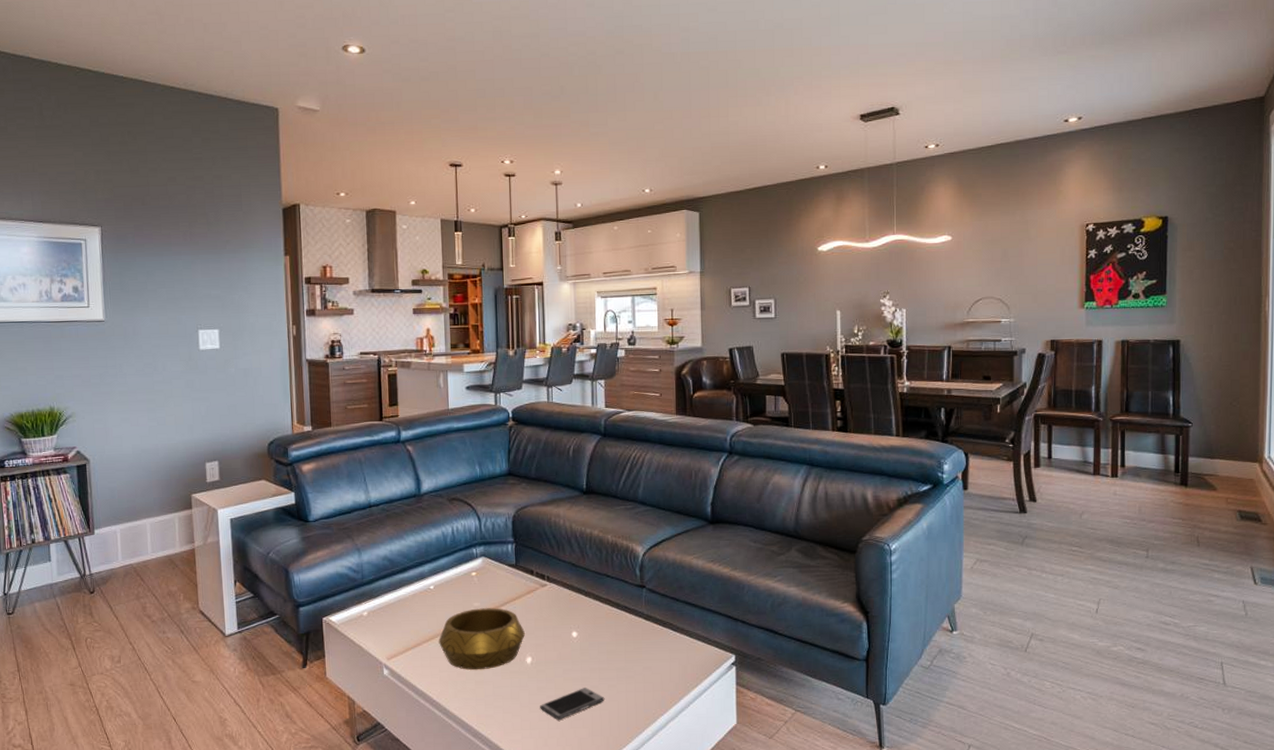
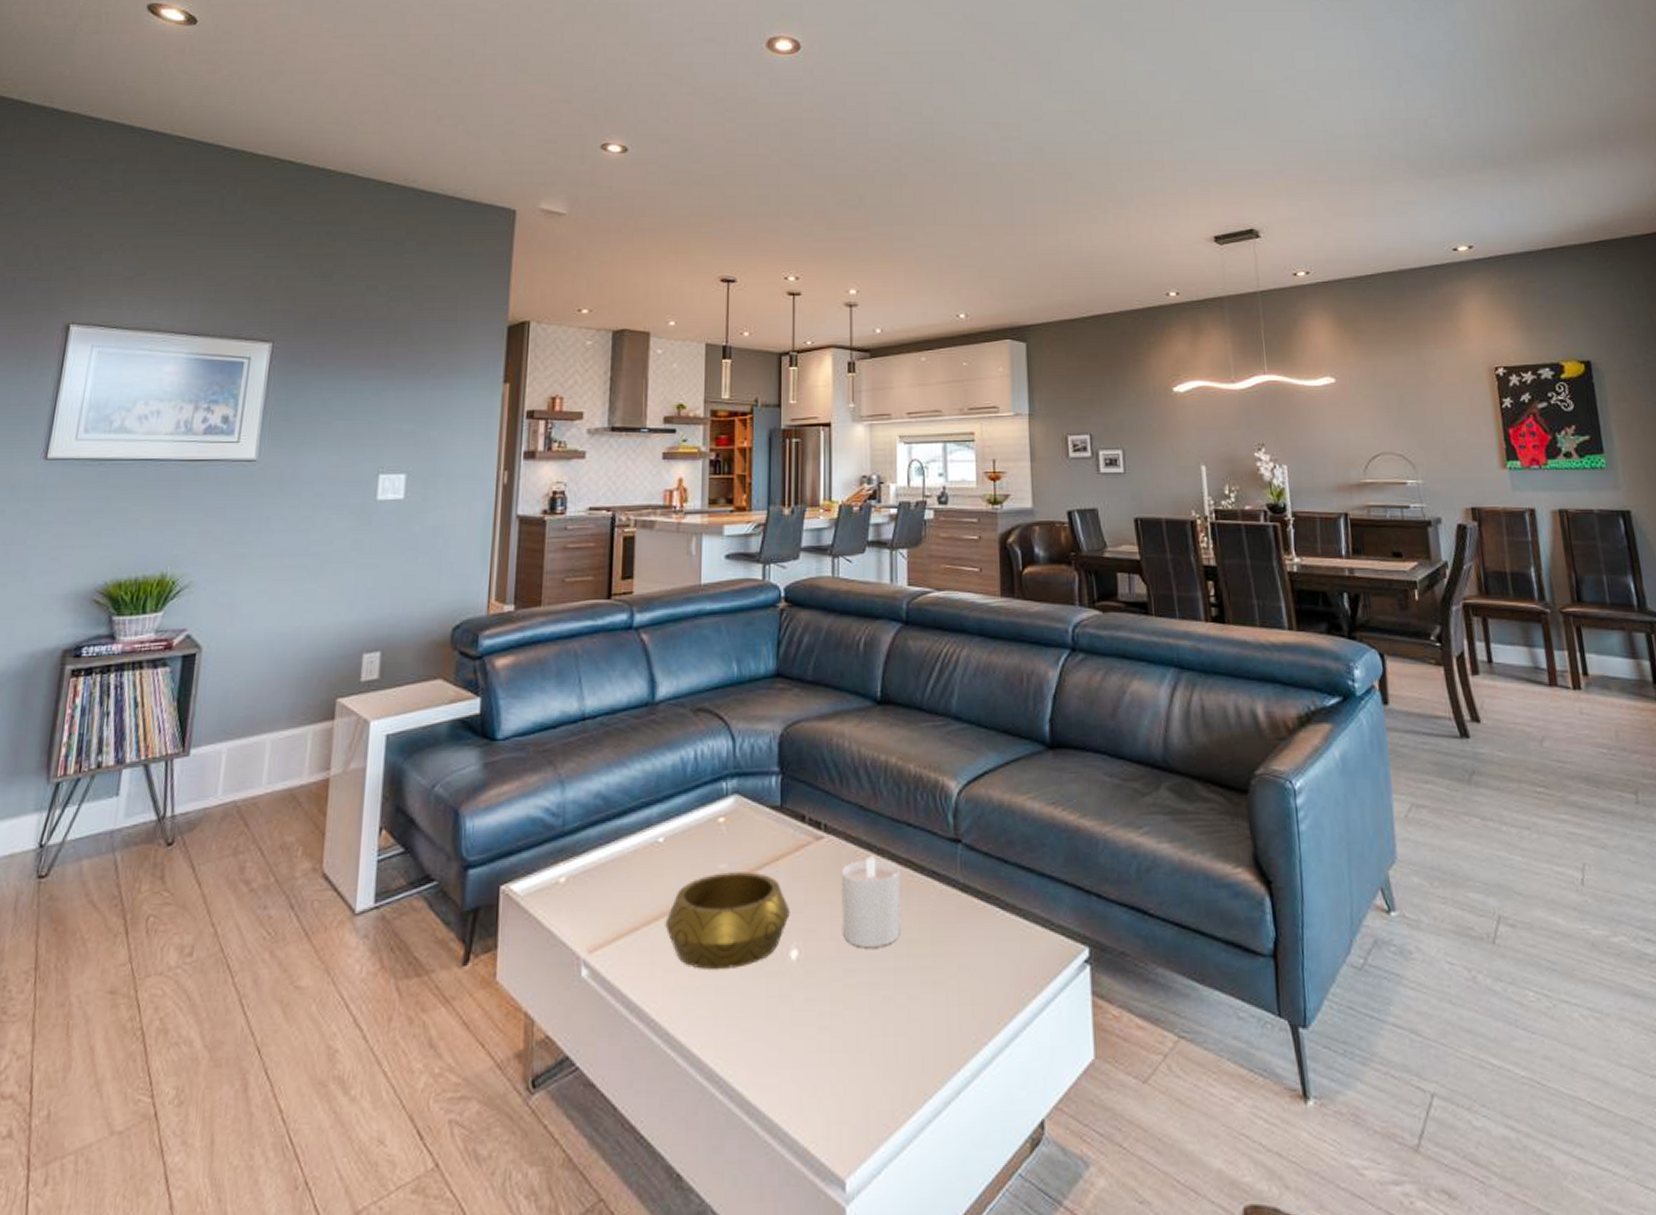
smartphone: present [540,688,605,721] -> none [807,999,903,1054]
candle: none [560,597,603,655] -> present [842,856,901,947]

